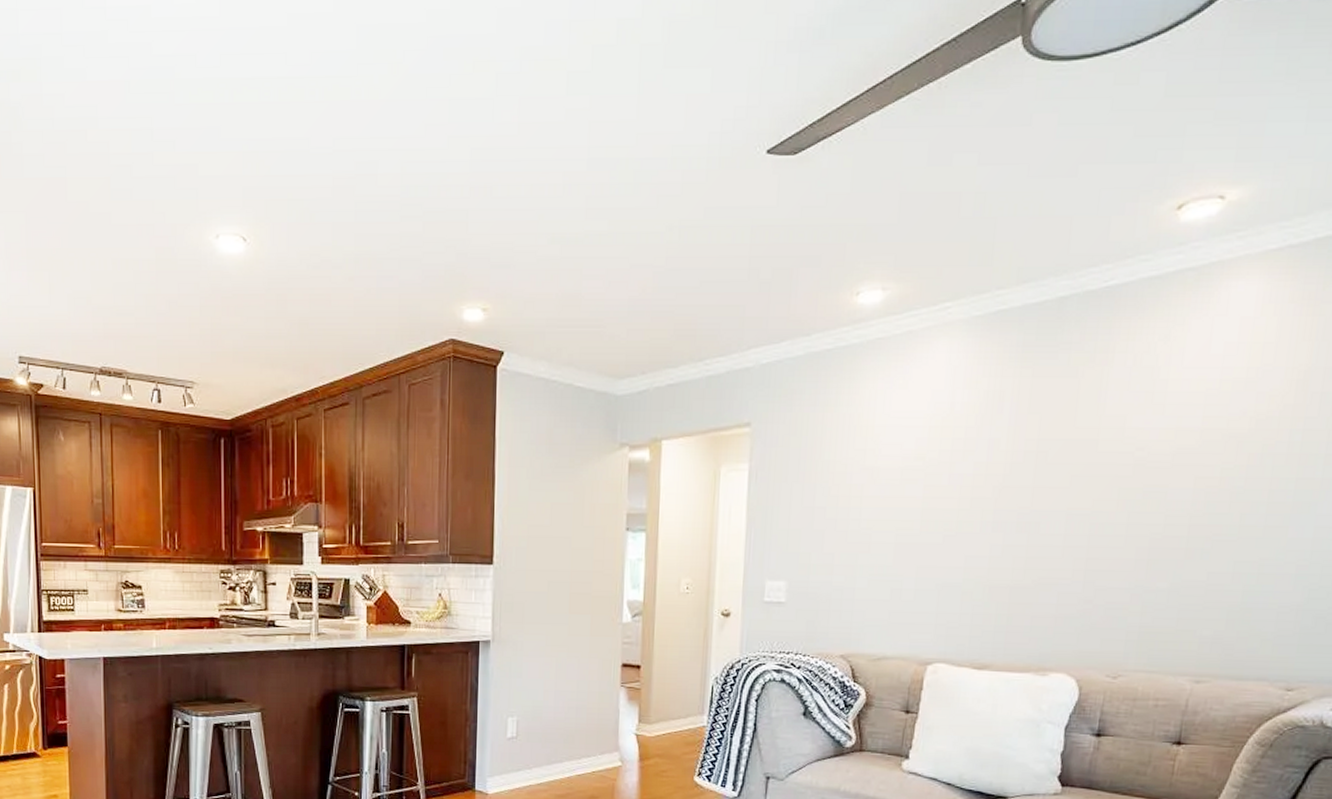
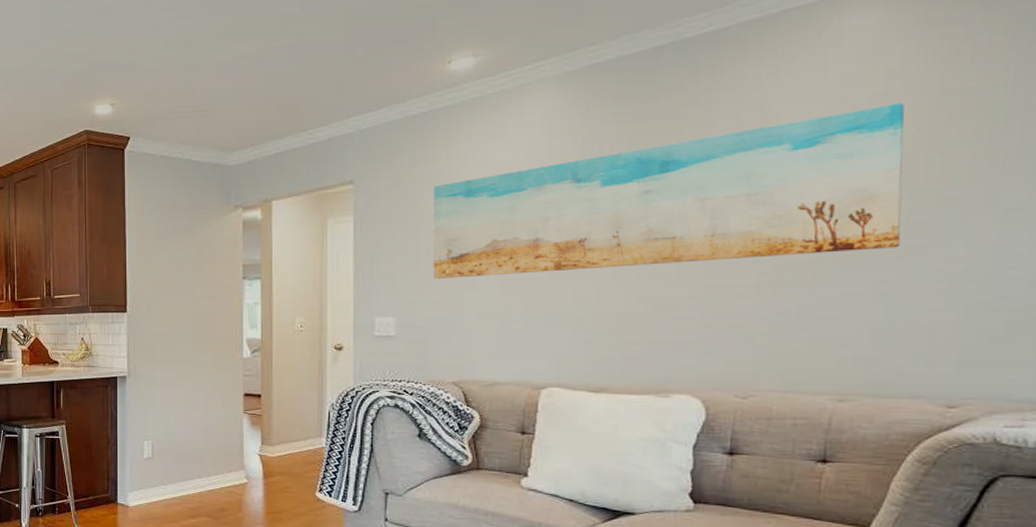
wall art: none [827,379,1276,540] -> present [433,103,905,279]

